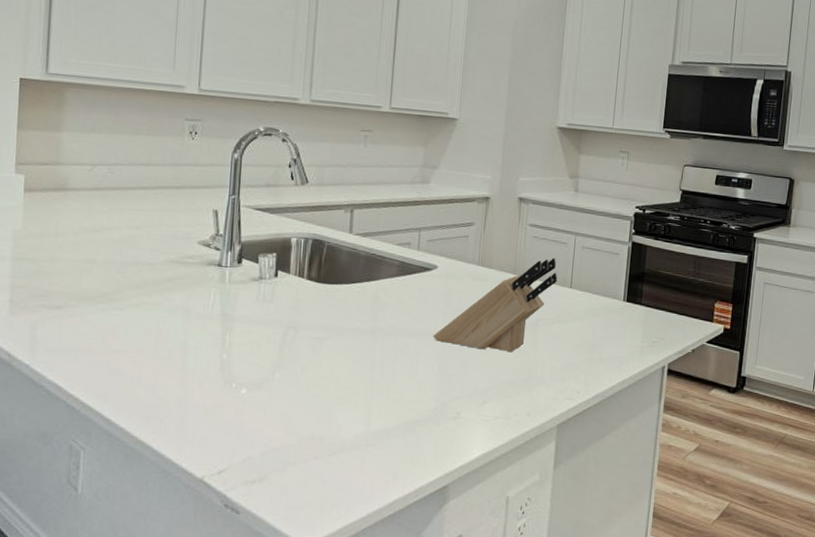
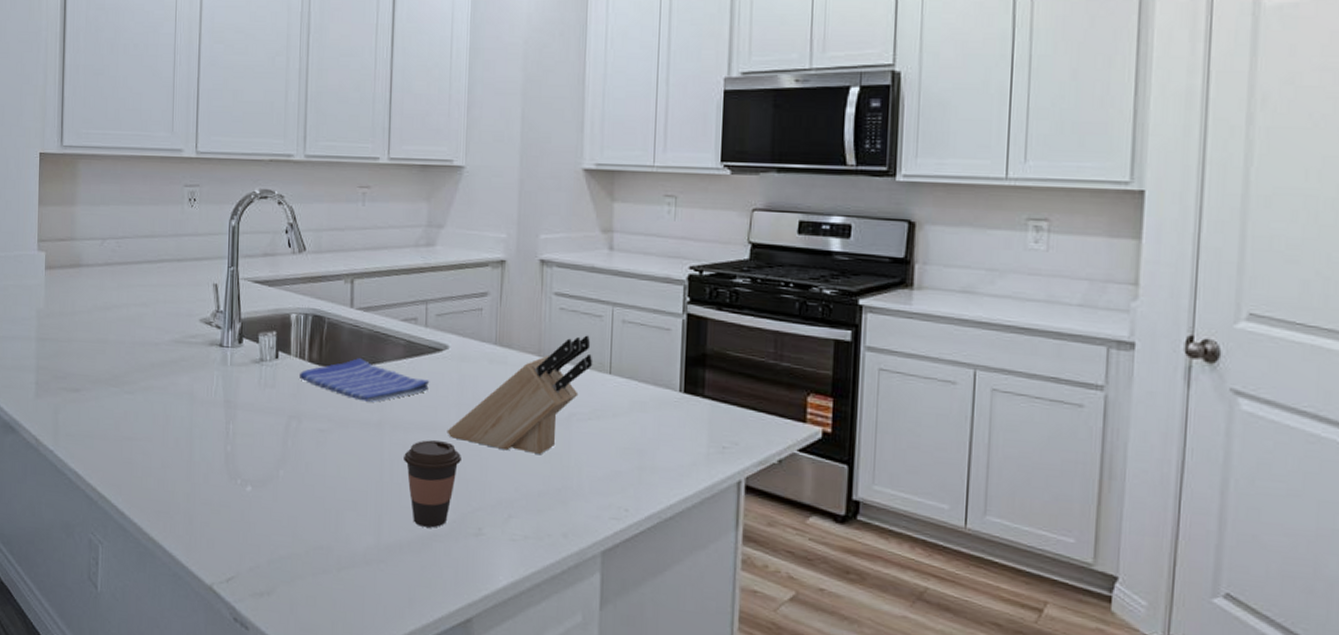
dish towel: none [298,276,420,313] -> present [300,358,430,402]
coffee cup: none [393,343,445,415] -> present [404,440,461,528]

